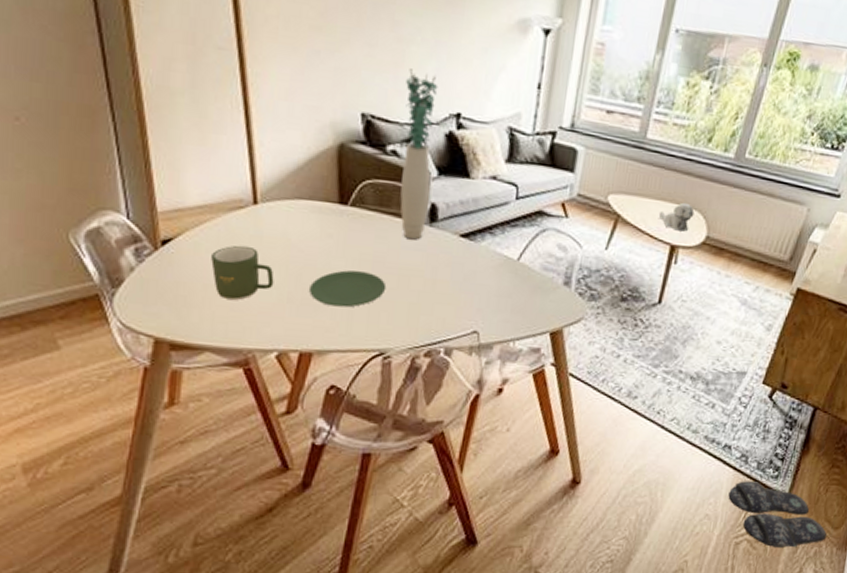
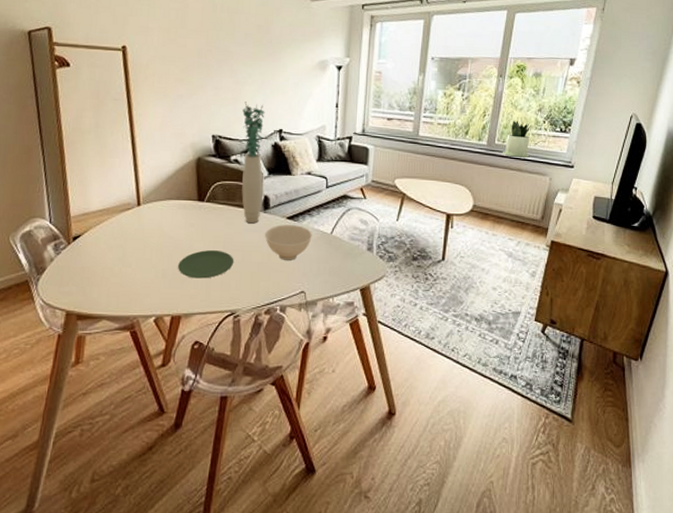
mug: present [211,245,274,301] -> none [107,236,152,279]
bowl: none [429,243,493,291] -> present [265,225,312,260]
plush toy: present [658,202,695,232] -> none [434,180,462,203]
slippers: present [728,481,827,548] -> none [520,406,610,466]
planter: none [752,128,797,181] -> present [502,120,532,158]

